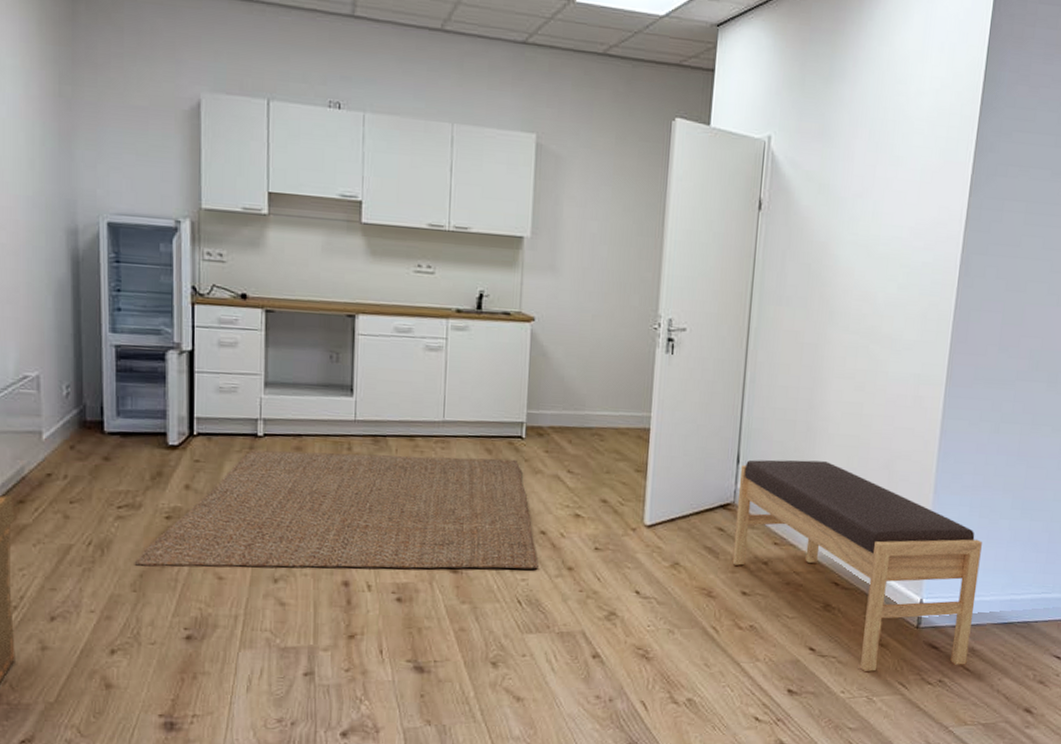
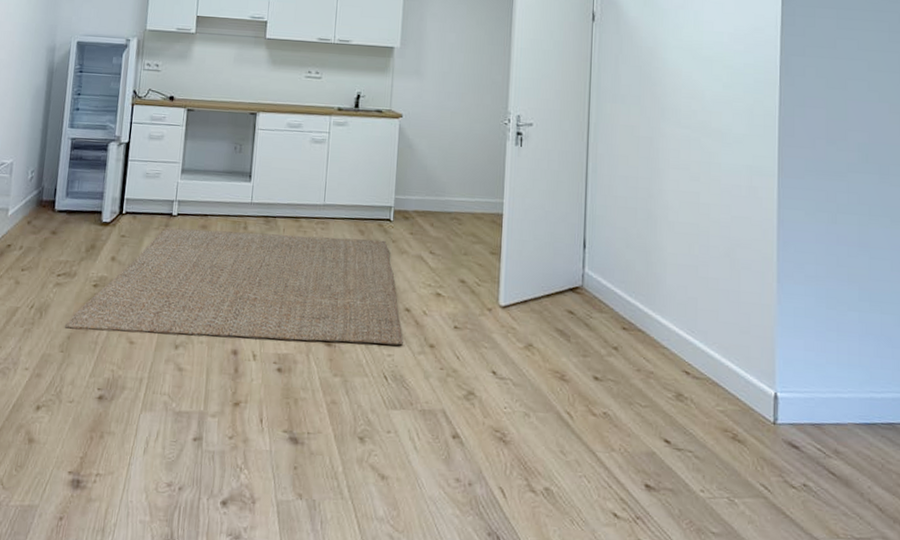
bench: present [732,459,982,672] -> none [583,245,833,470]

